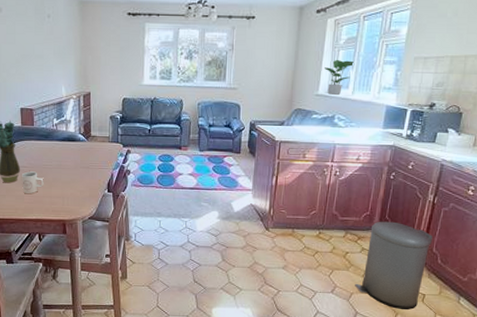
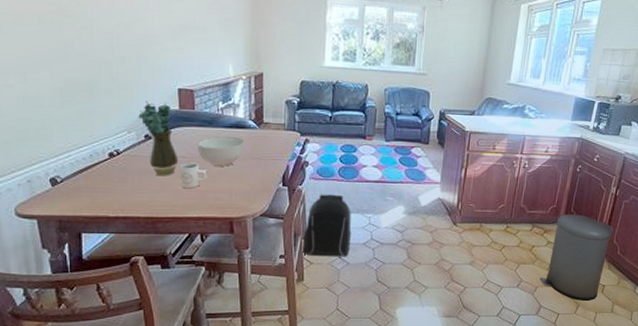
bowl: none [35,149,74,175] -> present [196,137,244,166]
backpack: none [126,200,170,258] -> present [303,194,352,257]
potted plant: present [325,60,354,96] -> none [517,48,546,86]

